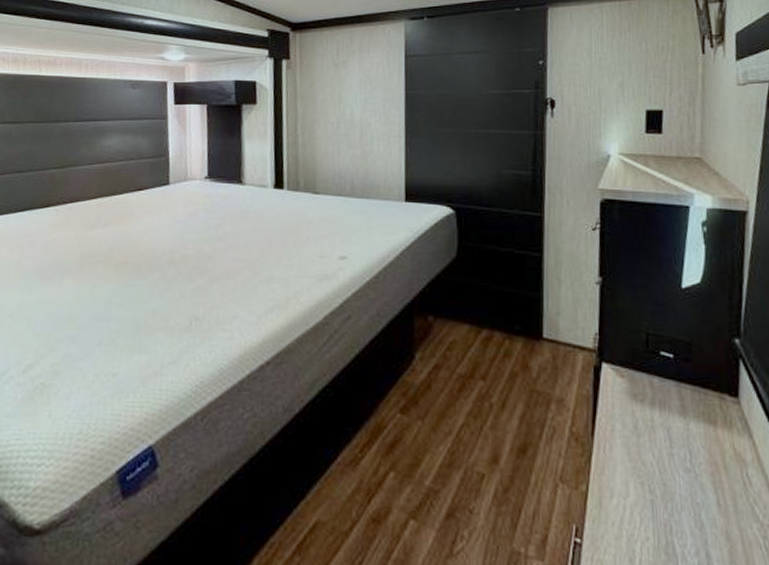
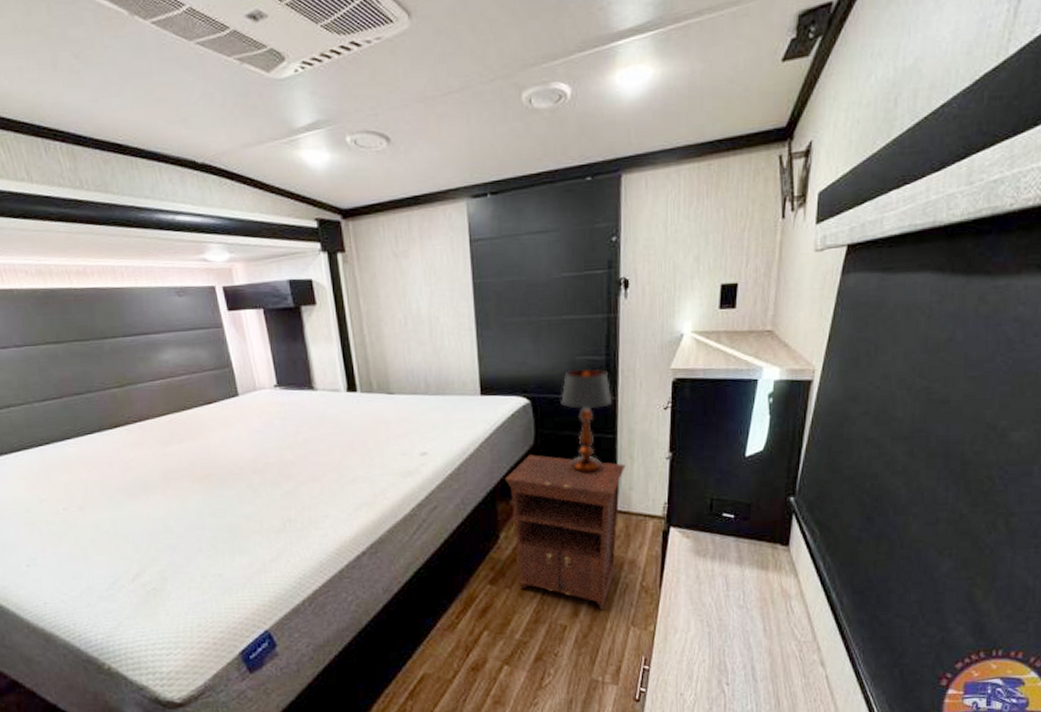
nightstand: none [424,267,552,459] -> present [504,454,626,611]
table lamp: none [486,182,539,293] -> present [561,368,613,474]

